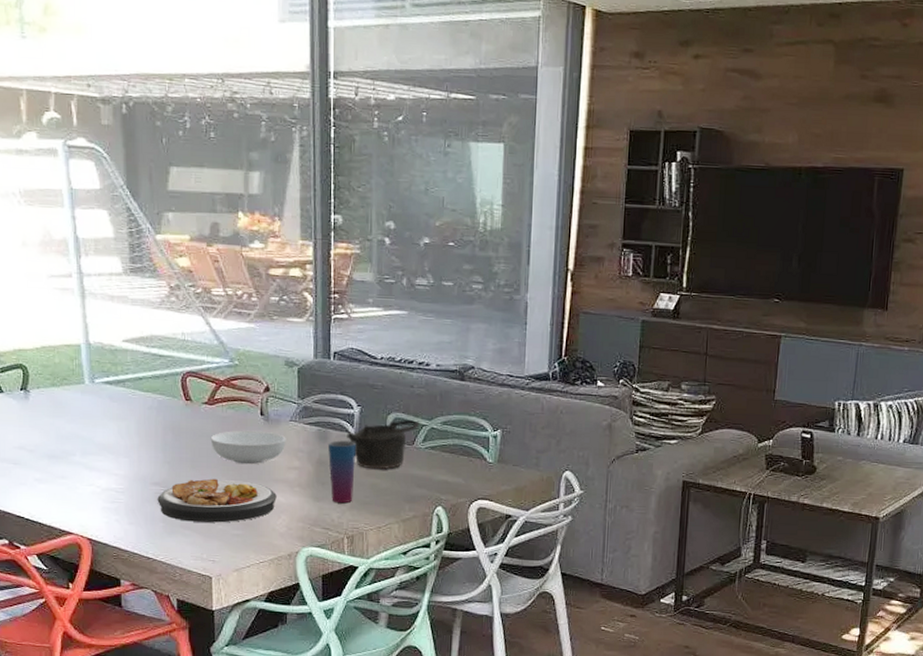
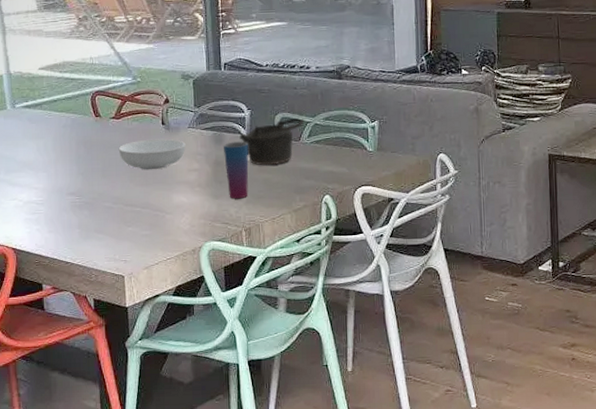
plate: present [157,478,277,523] -> none [73,185,180,226]

